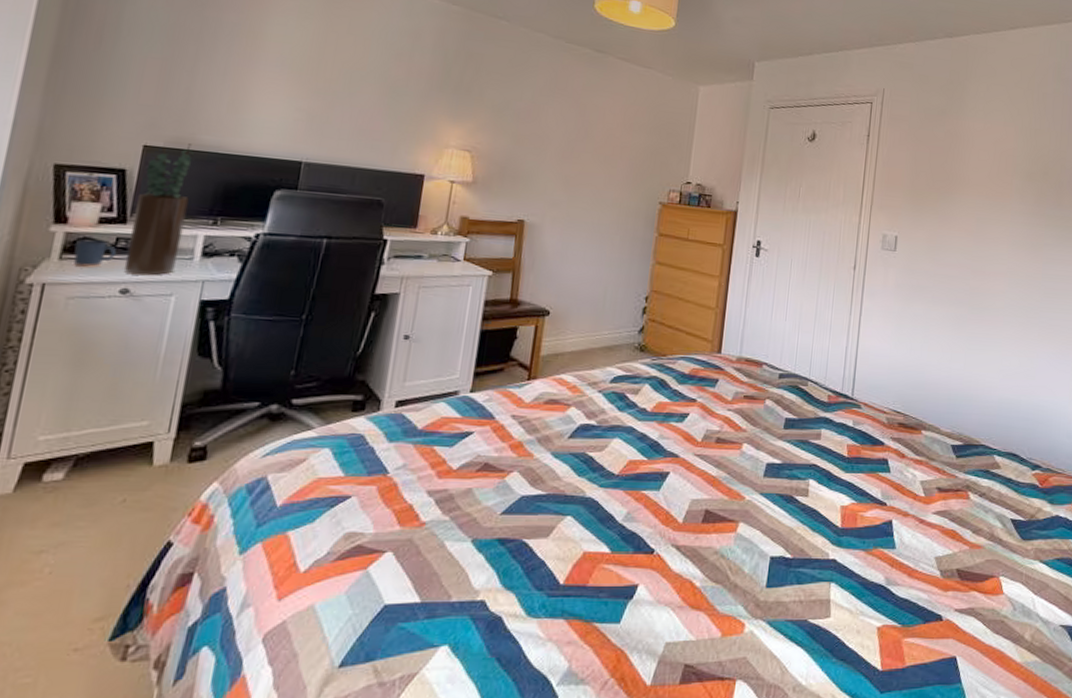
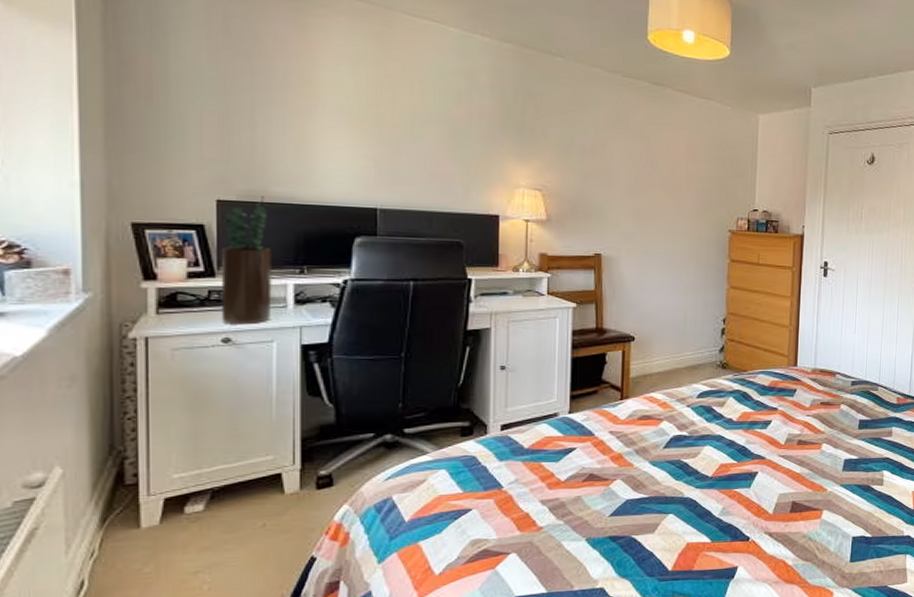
mug: present [73,239,117,267] -> none [168,293,212,320]

